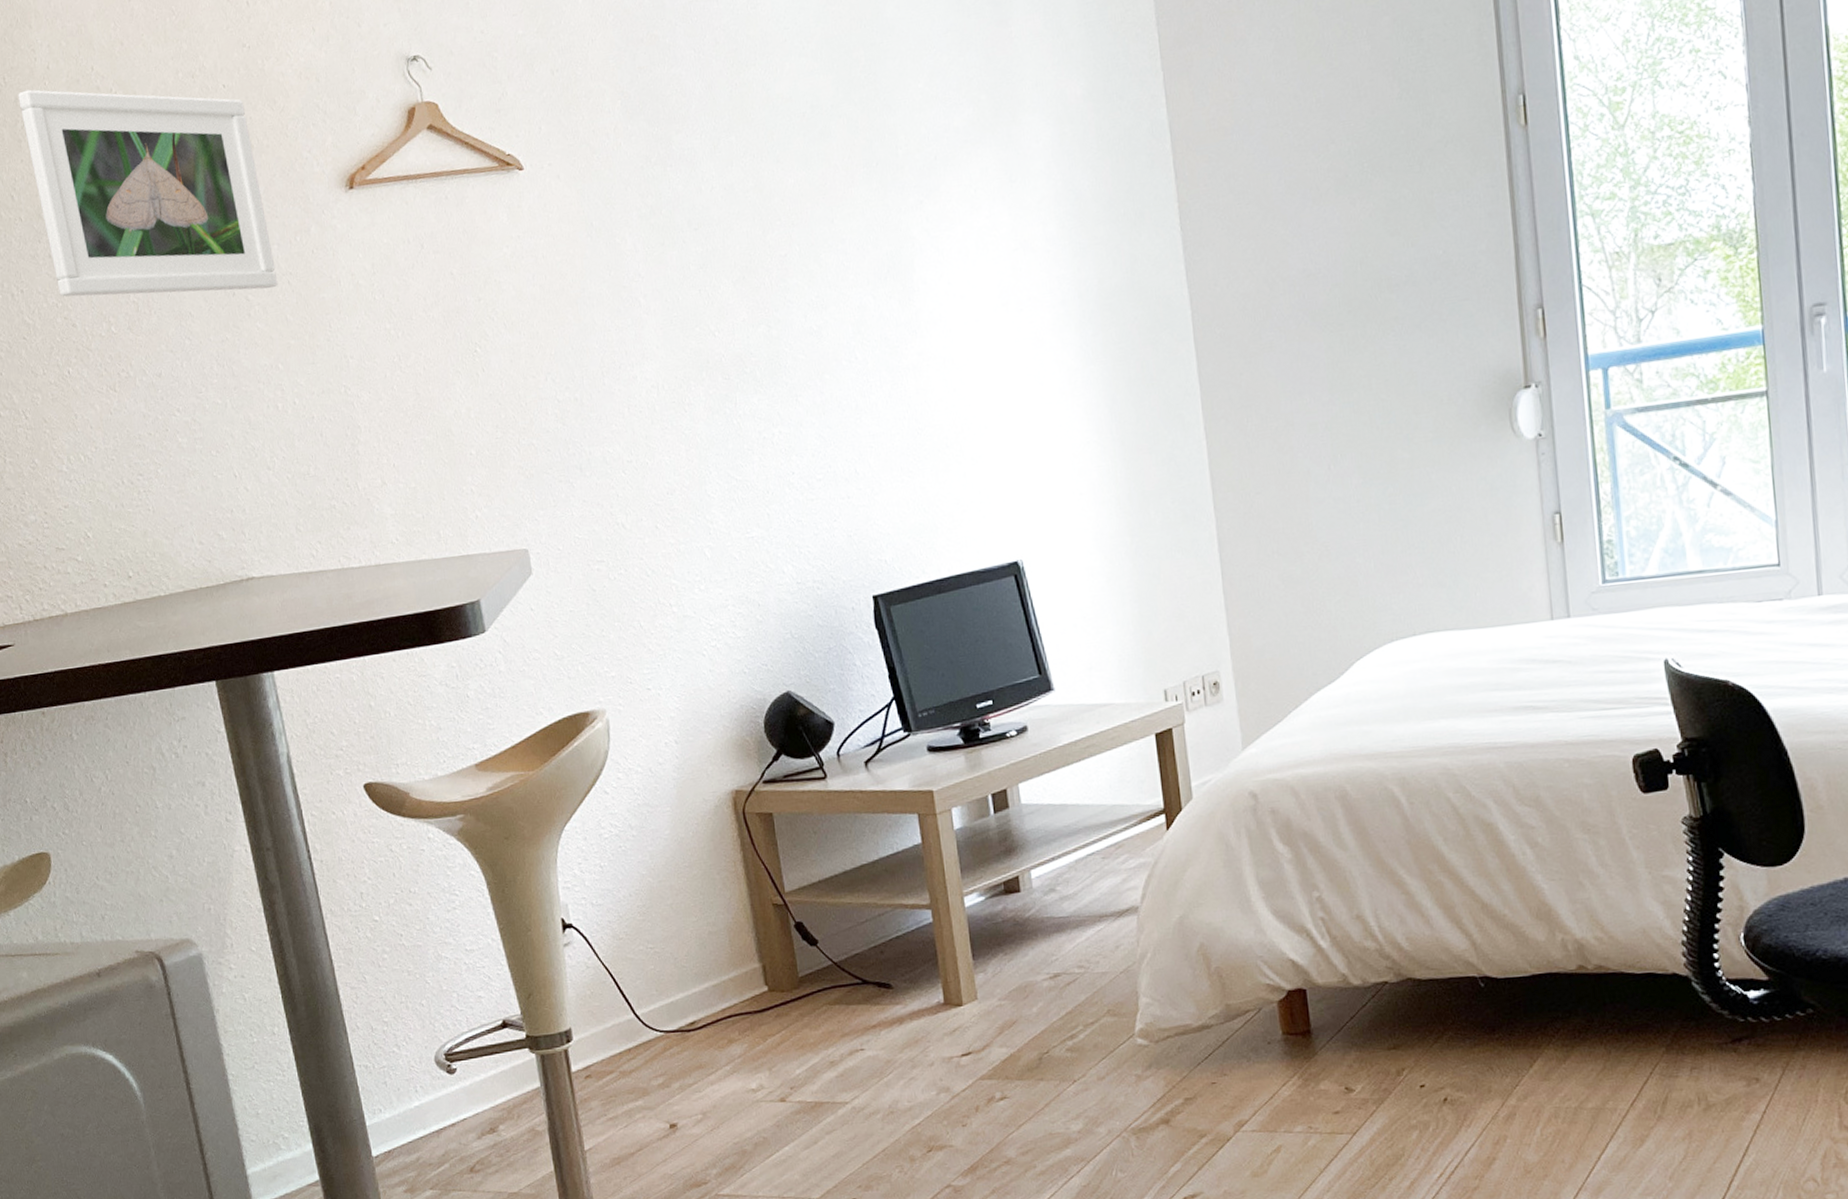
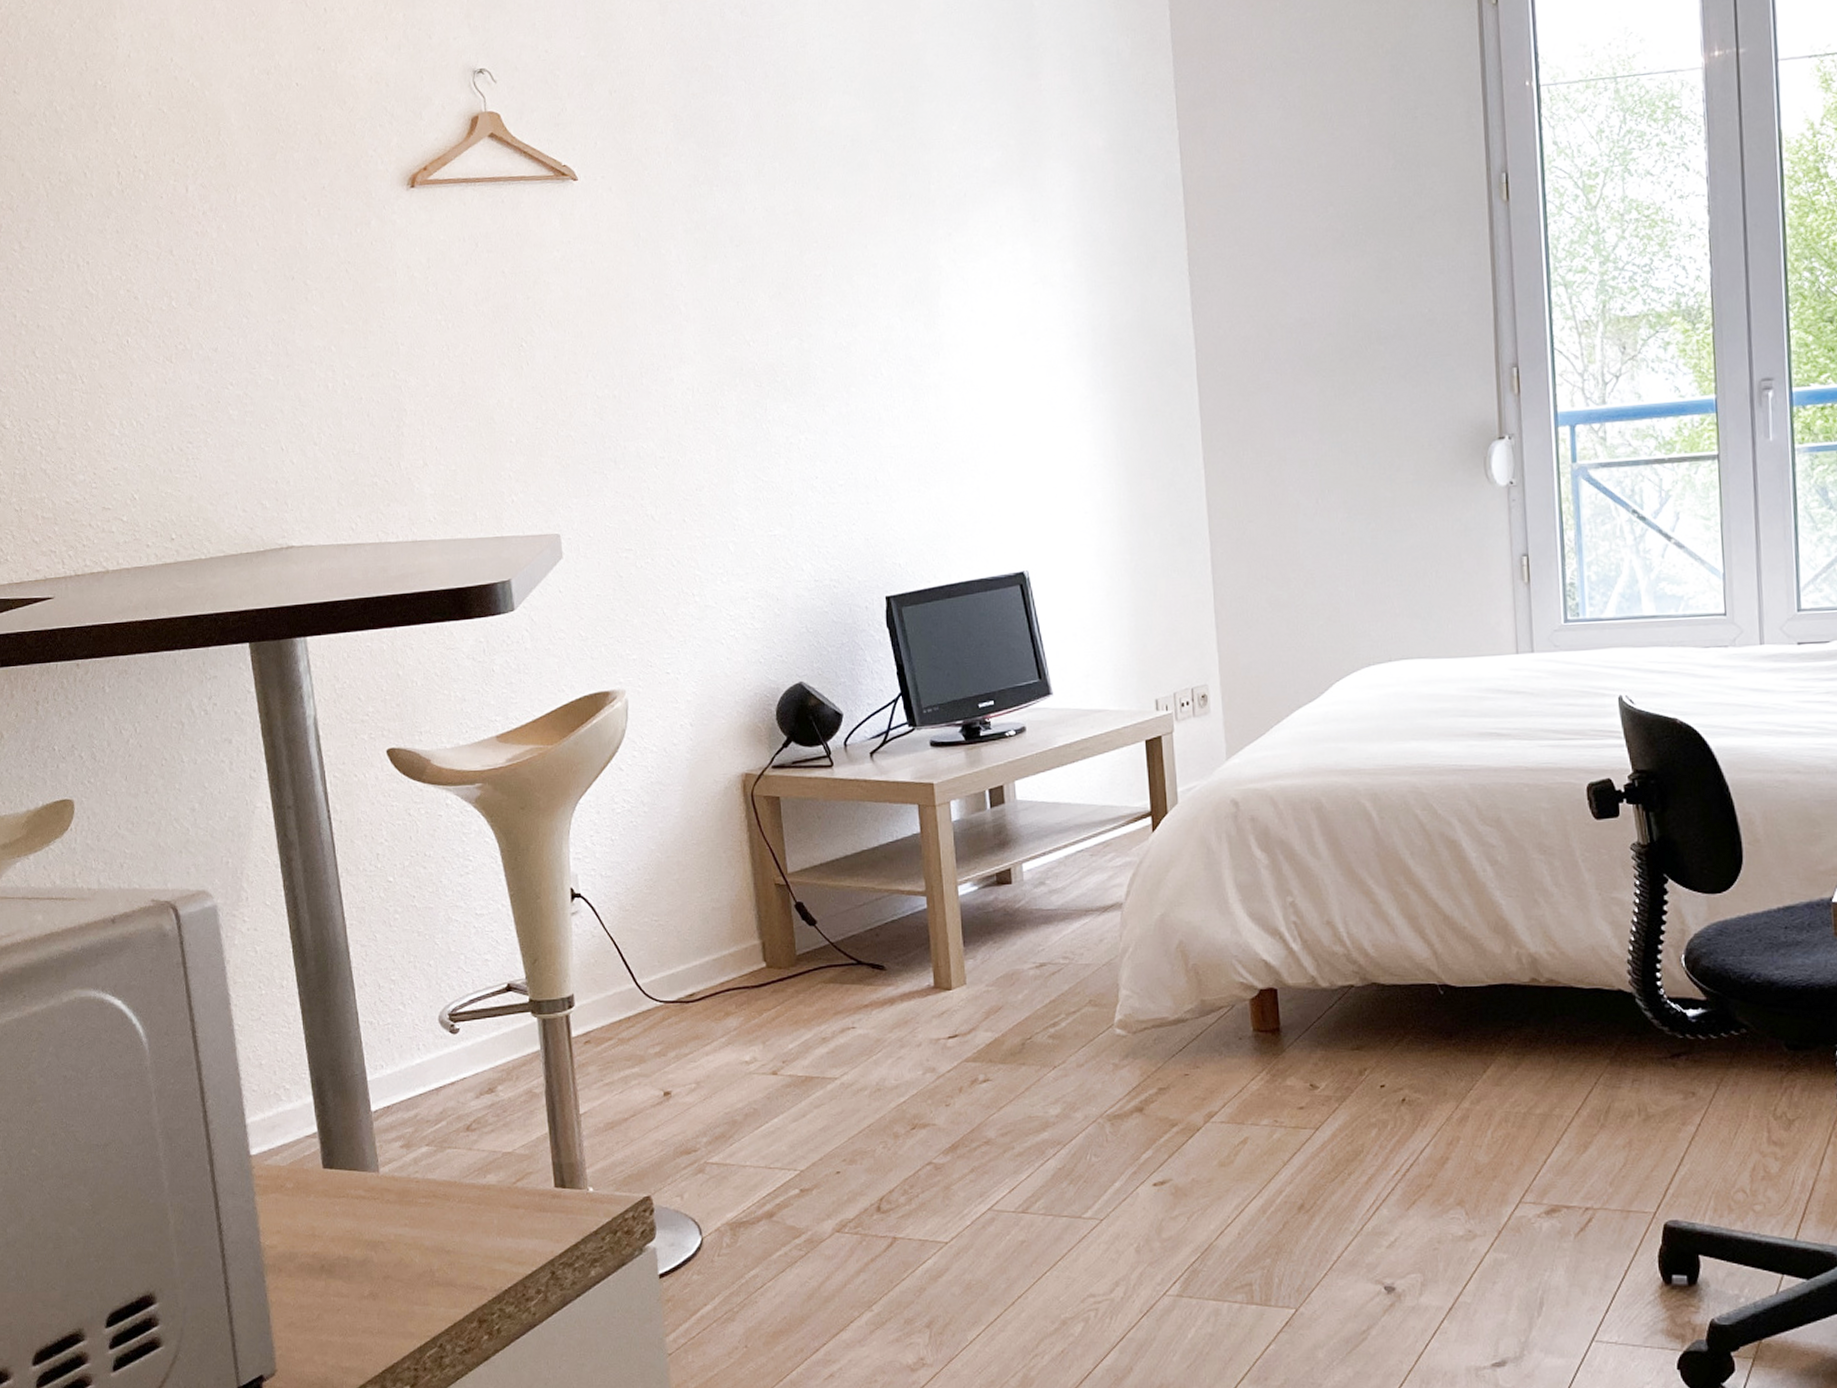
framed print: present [18,89,278,297] -> none [98,75,336,276]

